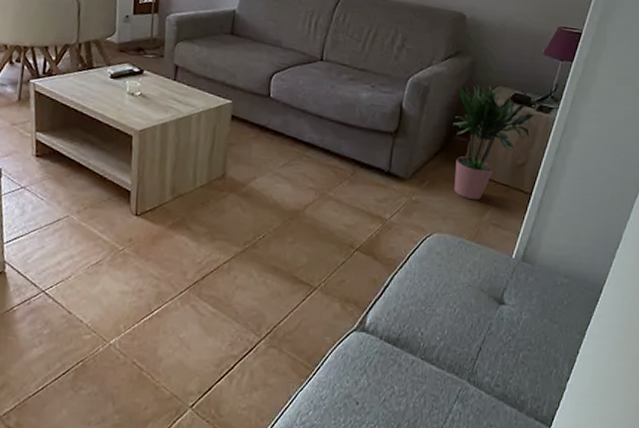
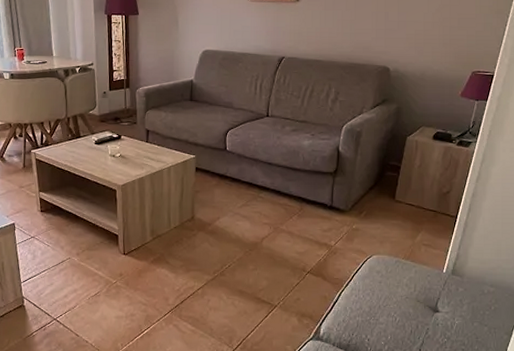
potted plant: present [452,85,534,200] -> none [383,127,455,225]

